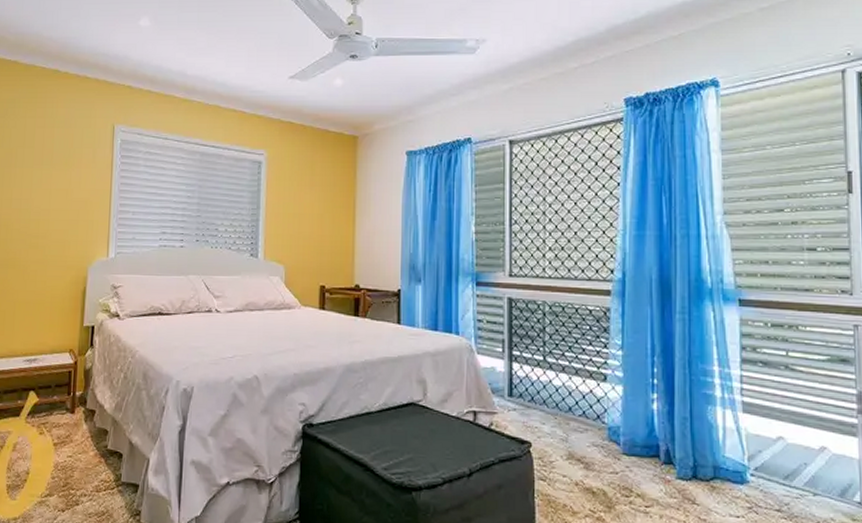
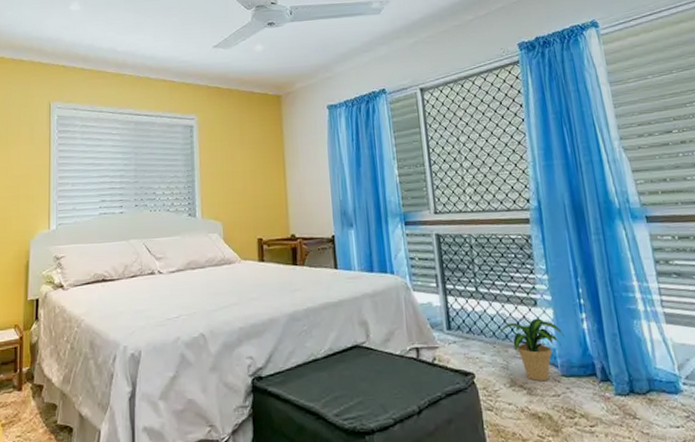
potted plant: none [561,394,632,458] -> present [498,318,566,382]

